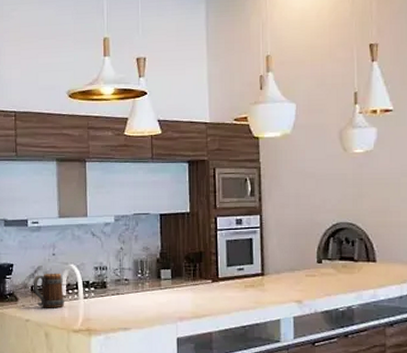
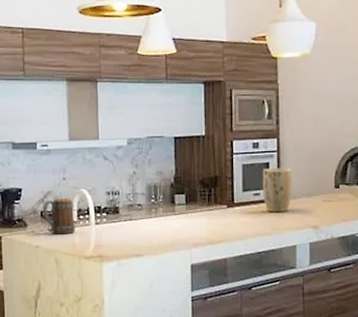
plant pot: none [246,243,276,286] -> present [262,168,293,212]

